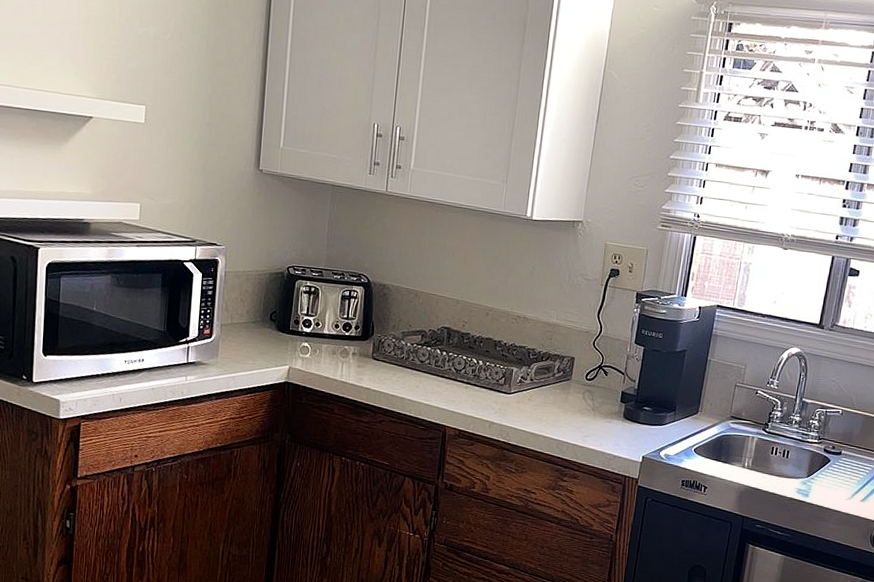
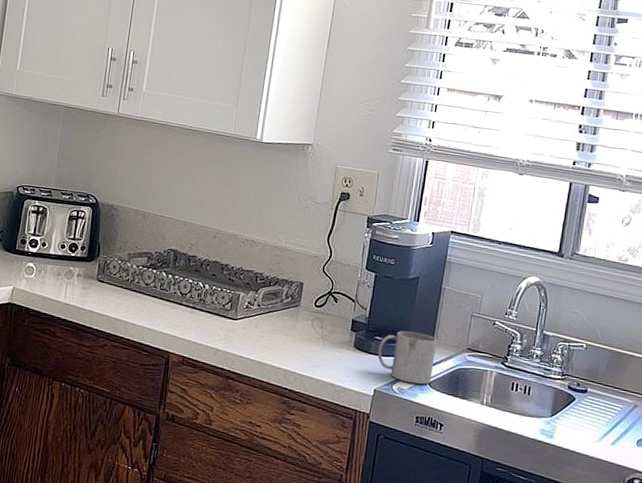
mug: none [645,401,702,451] -> present [377,330,437,385]

